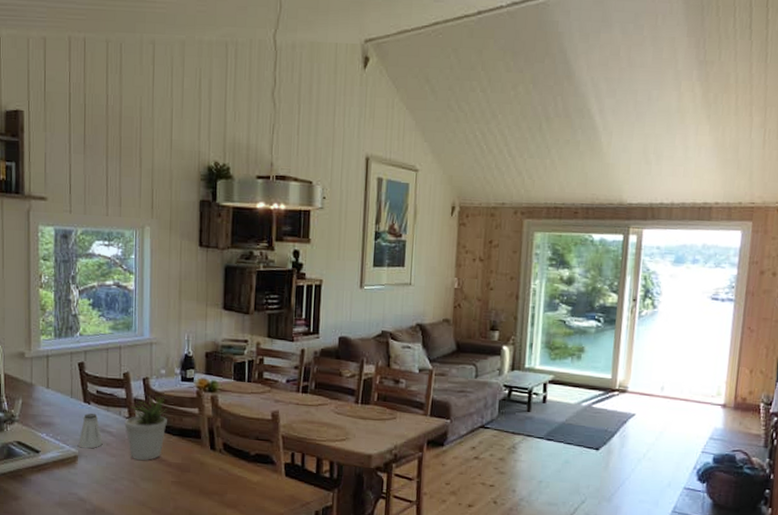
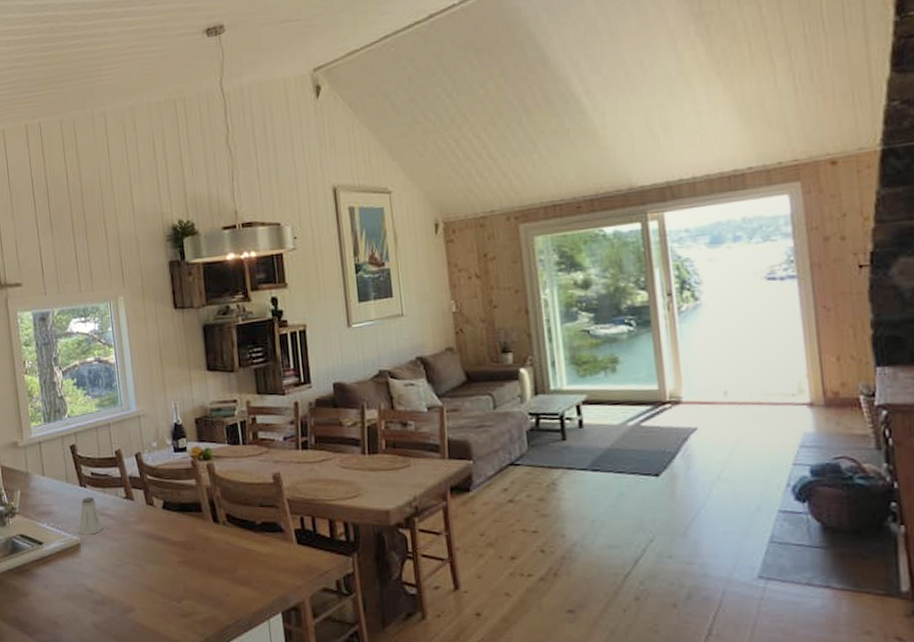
potted plant: present [124,396,170,461] -> none [122,471,167,542]

